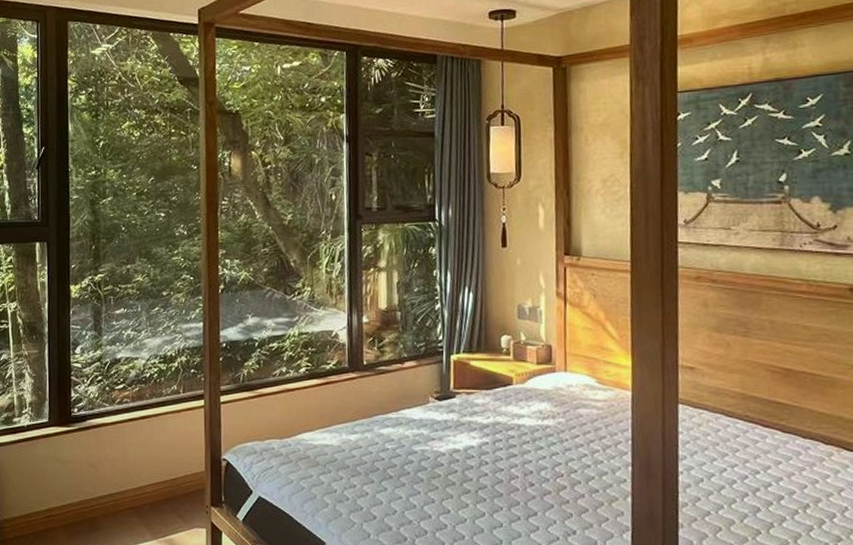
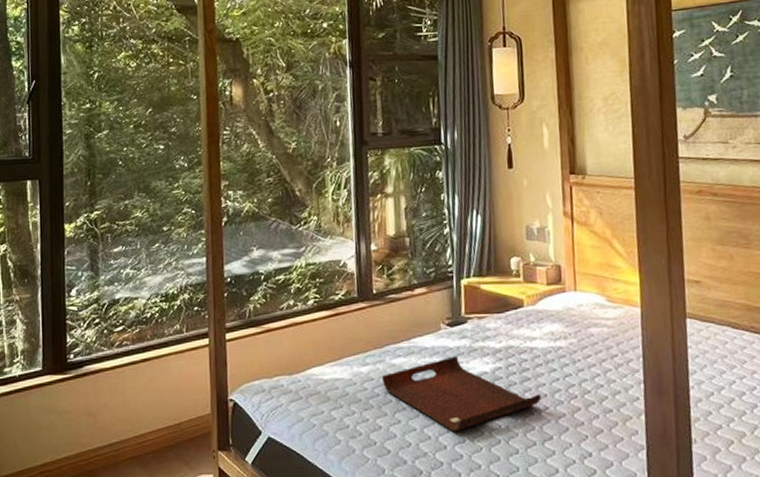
serving tray: none [369,429,527,503] -> present [381,356,541,432]

